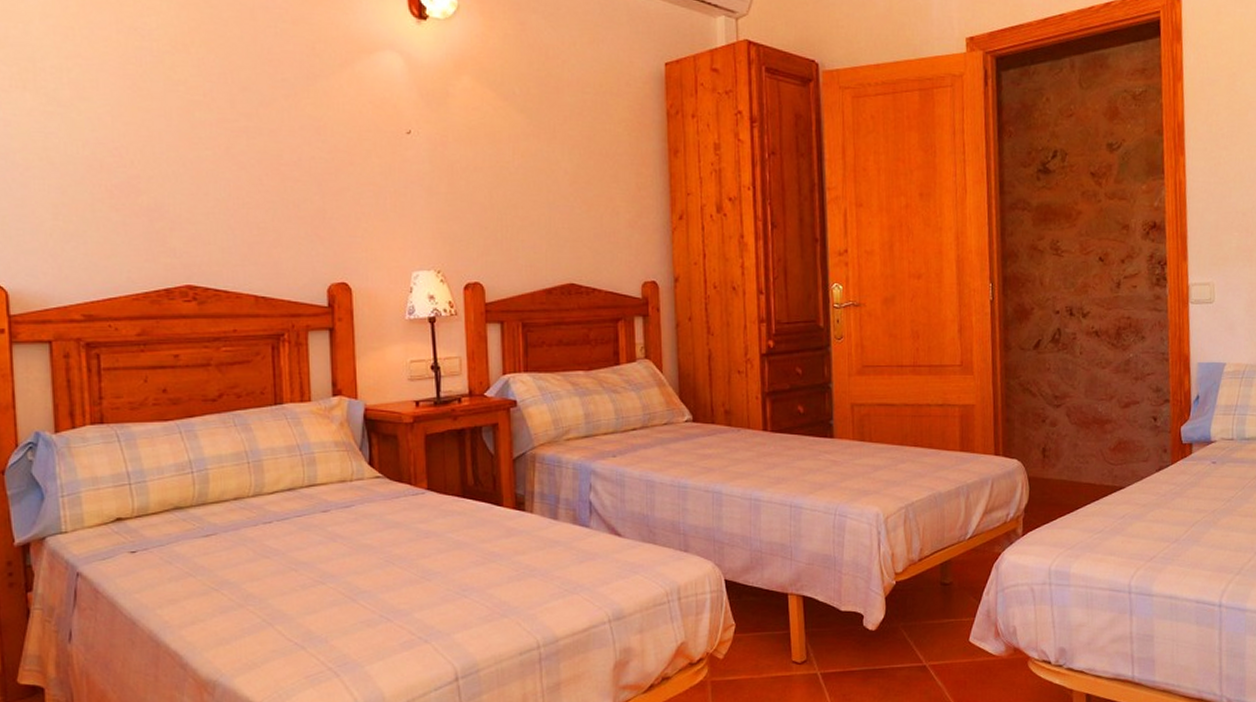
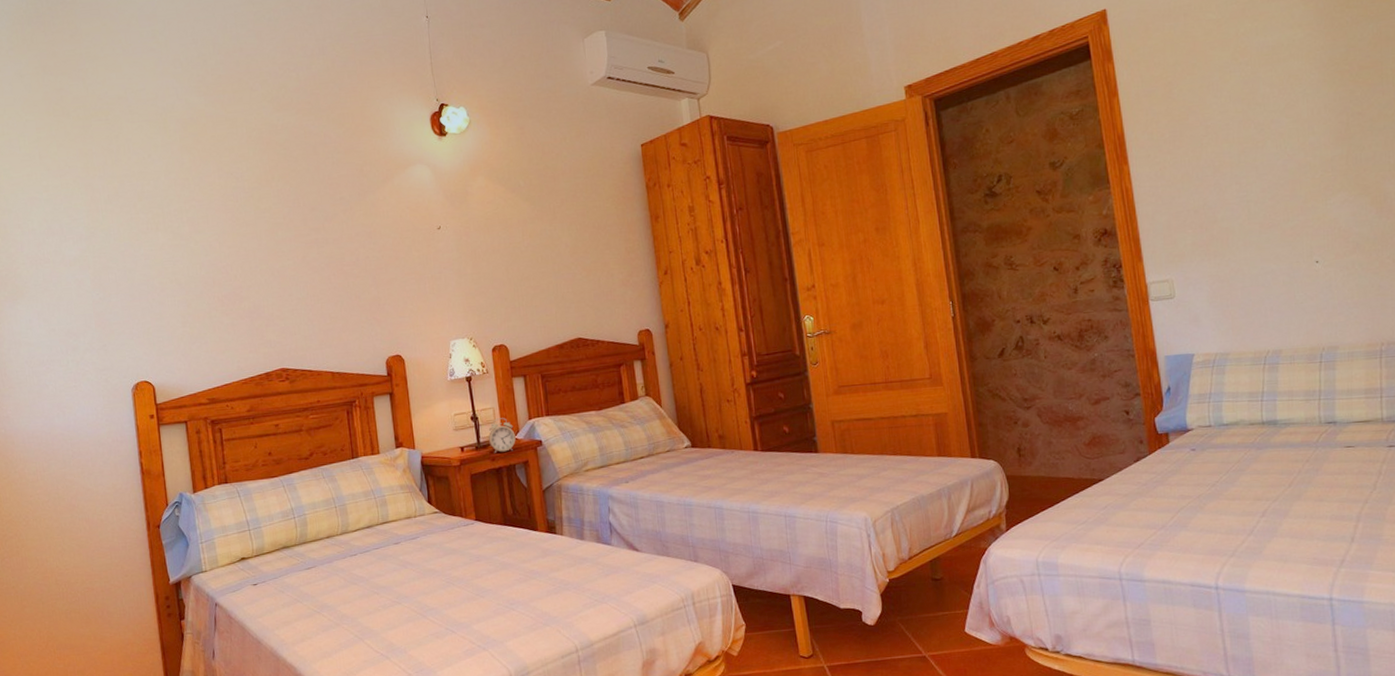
alarm clock: none [450,370,485,412] -> present [488,418,516,454]

